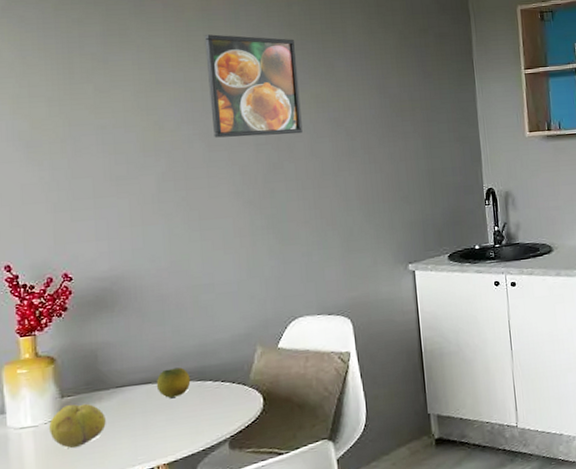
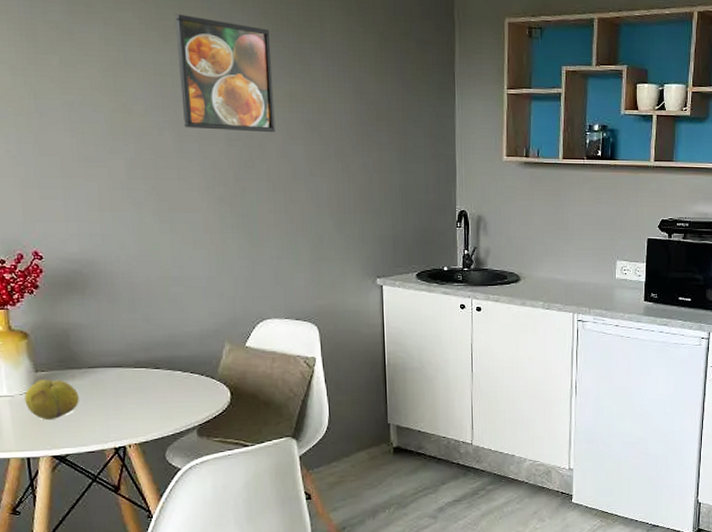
fruit: present [156,367,191,398] -> none [127,355,161,383]

